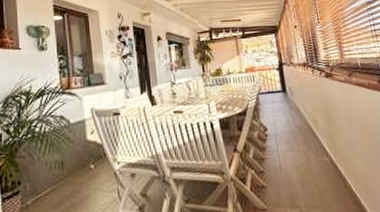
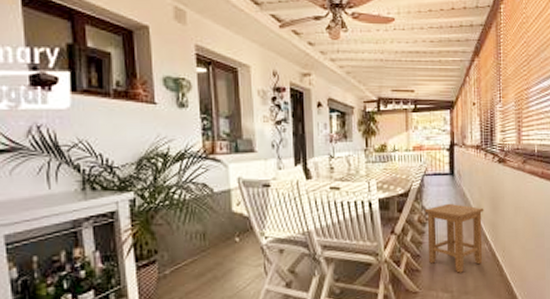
stool: none [262,118,326,187] -> present [424,203,484,273]

